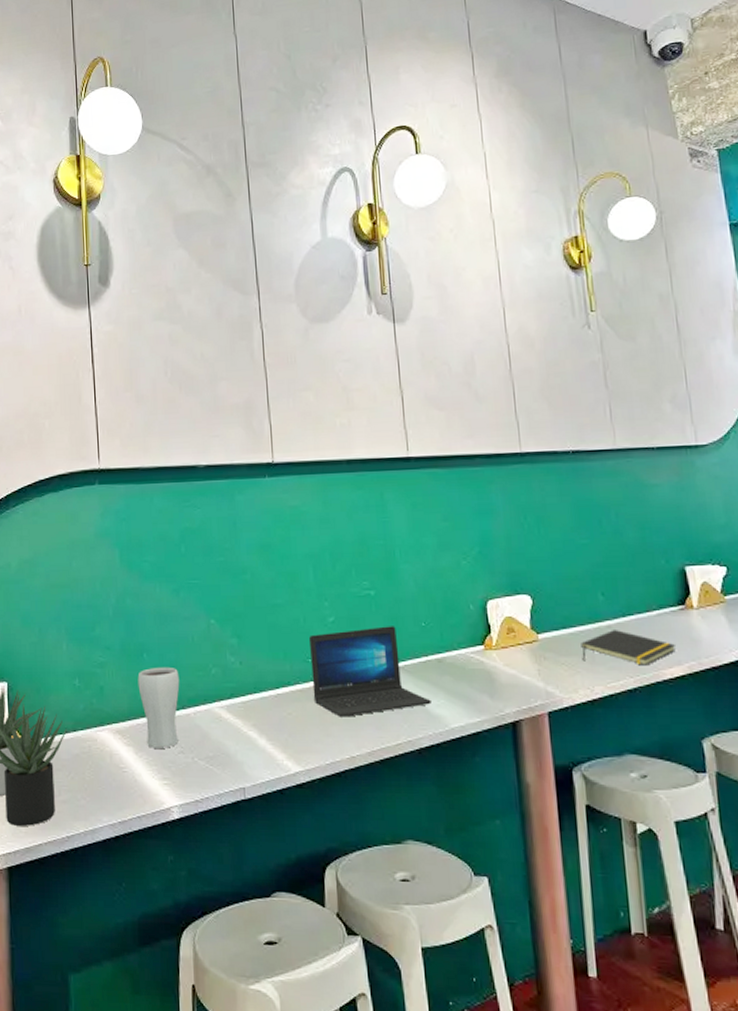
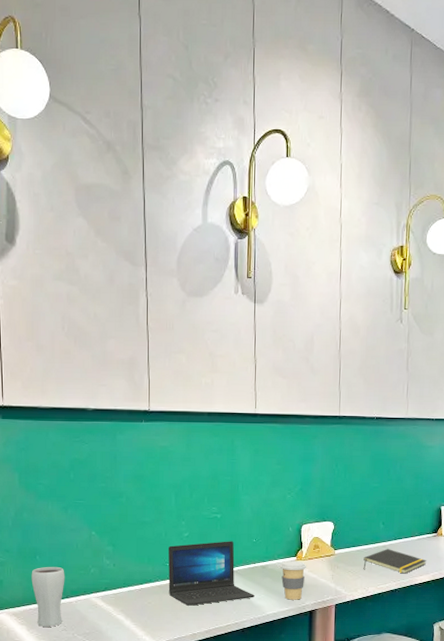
coffee cup: none [462,652,501,707] -> present [280,561,307,600]

